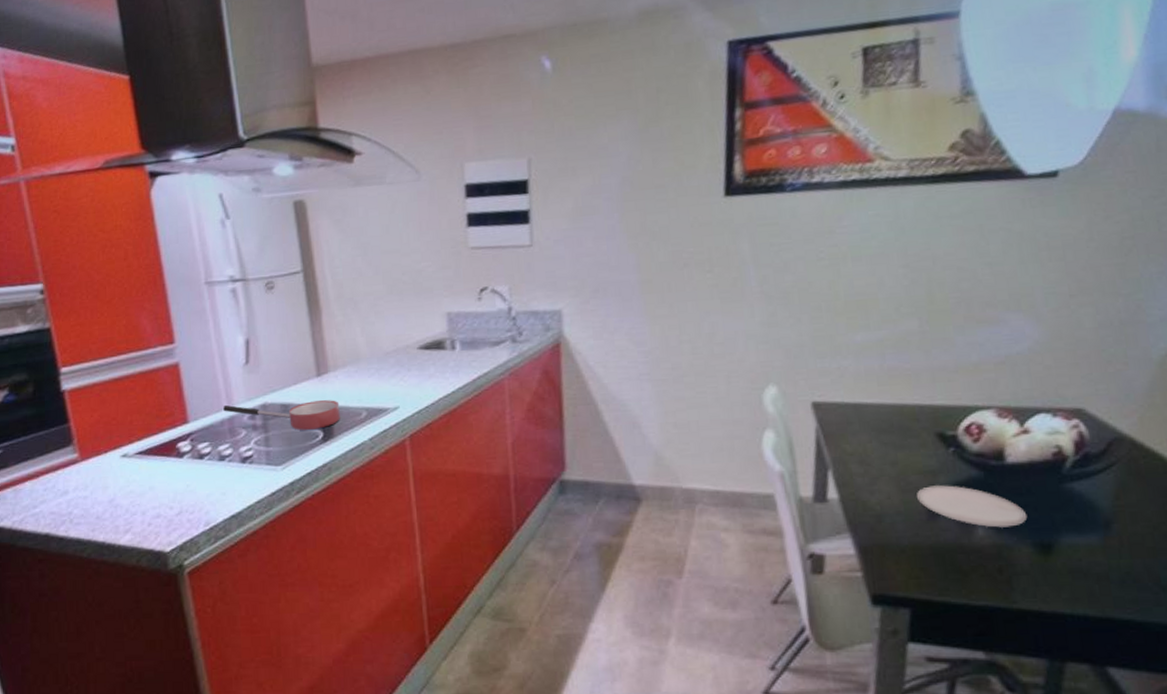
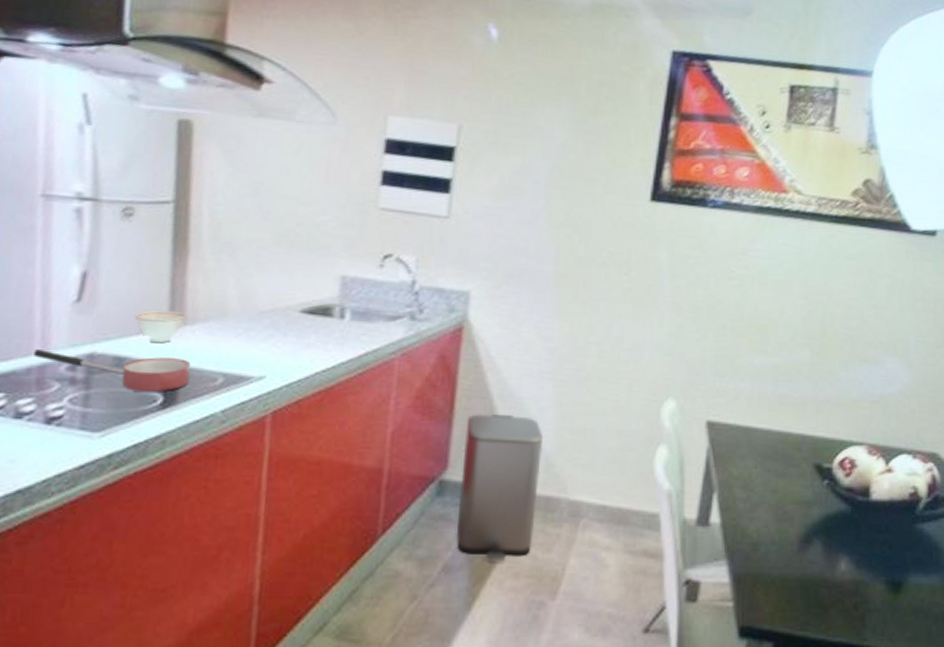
bowl: none [290,361,330,390] -> present [134,310,188,344]
pedal bin: none [576,417,653,549] -> present [456,414,543,563]
plate: present [917,485,1028,528] -> none [791,517,884,564]

